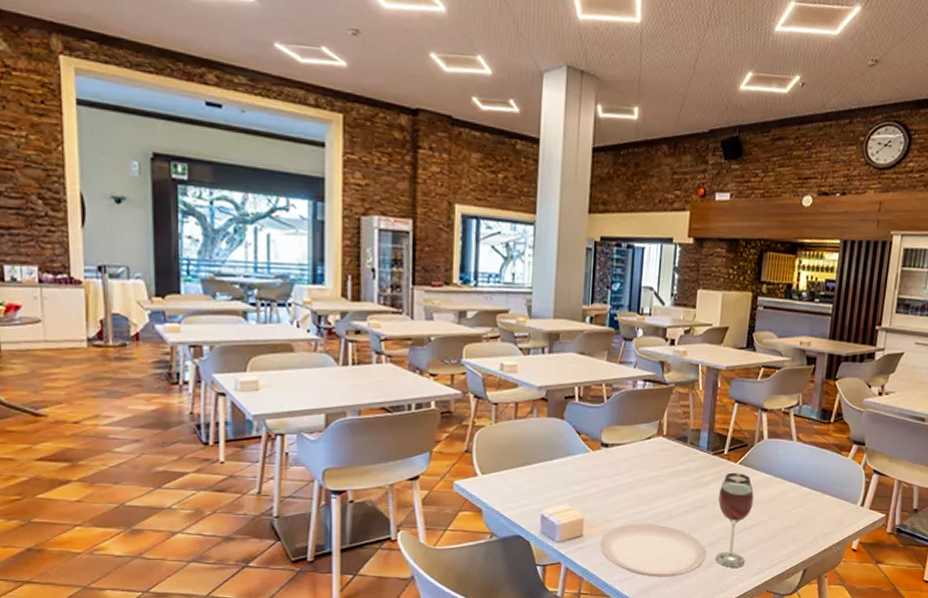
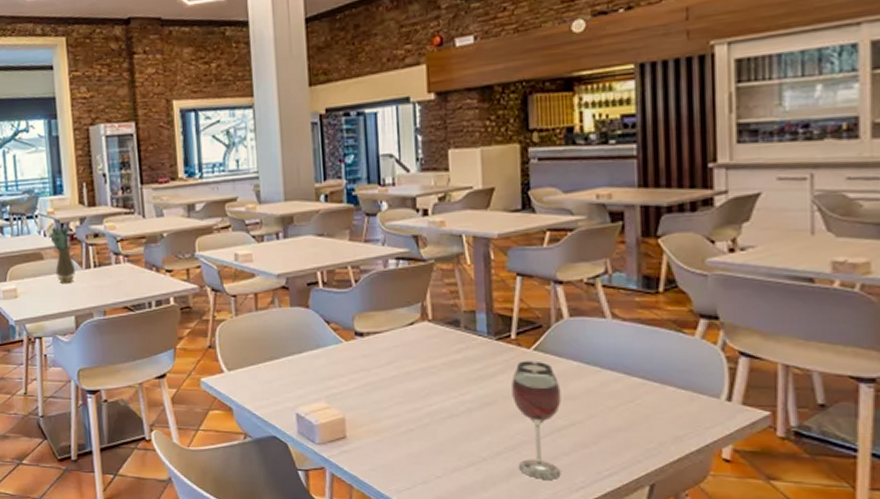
vase: none [303,316,331,379] -> present [49,225,76,283]
plate: present [600,524,707,577] -> none [367,424,506,489]

